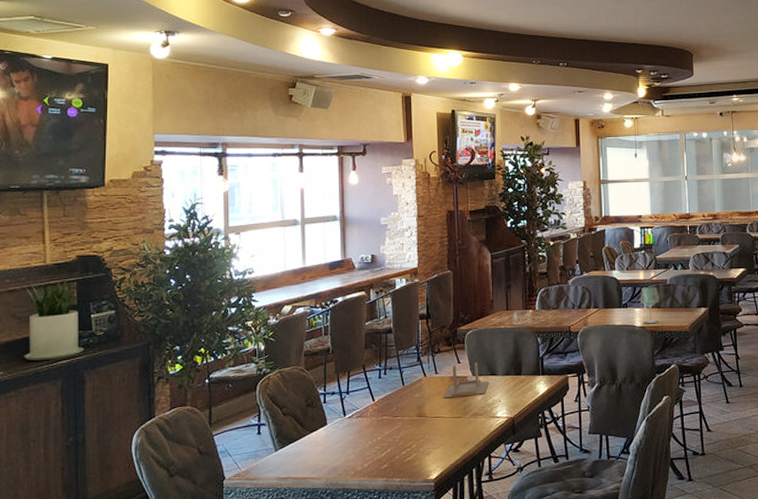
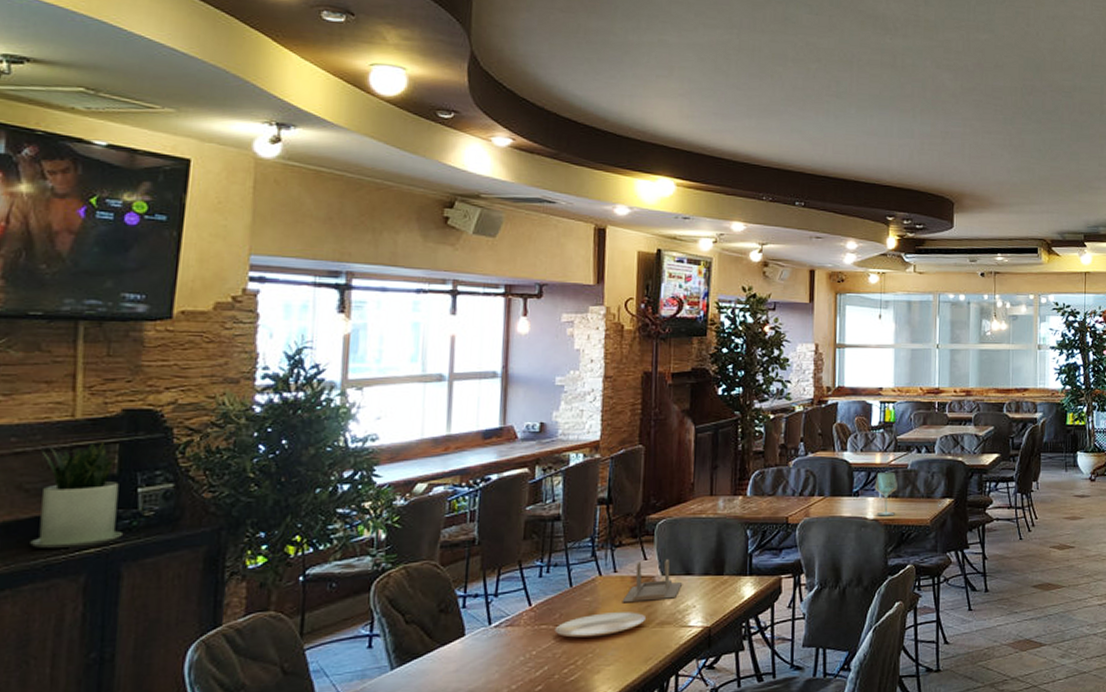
plate: none [393,405,463,426] -> present [554,612,647,638]

